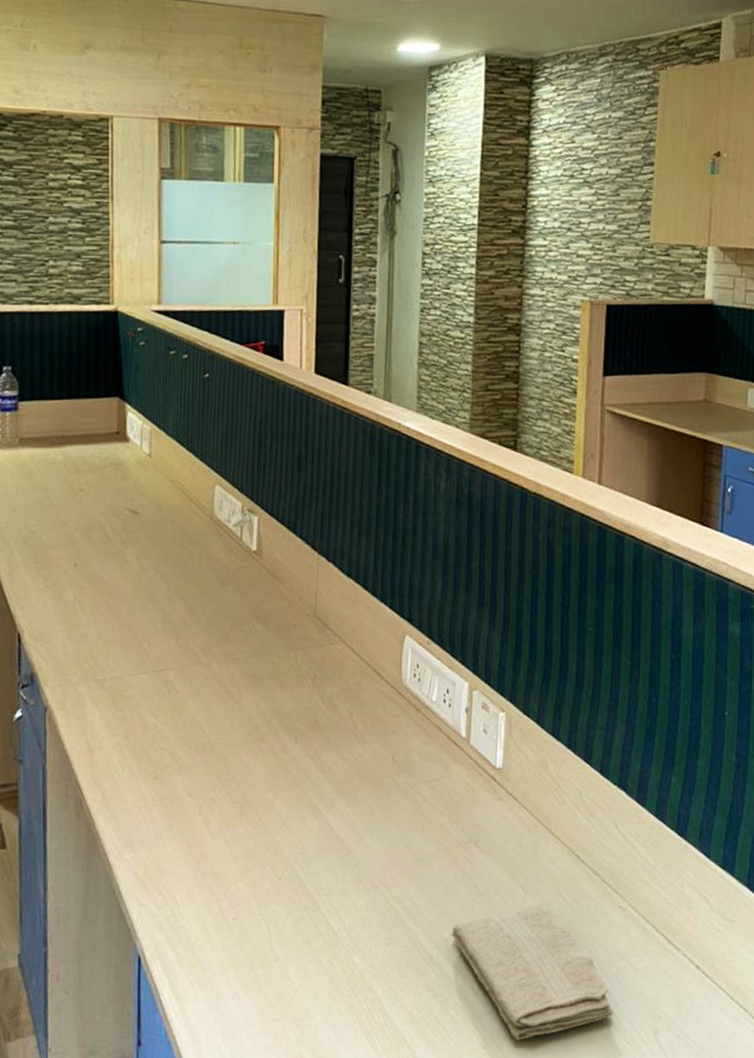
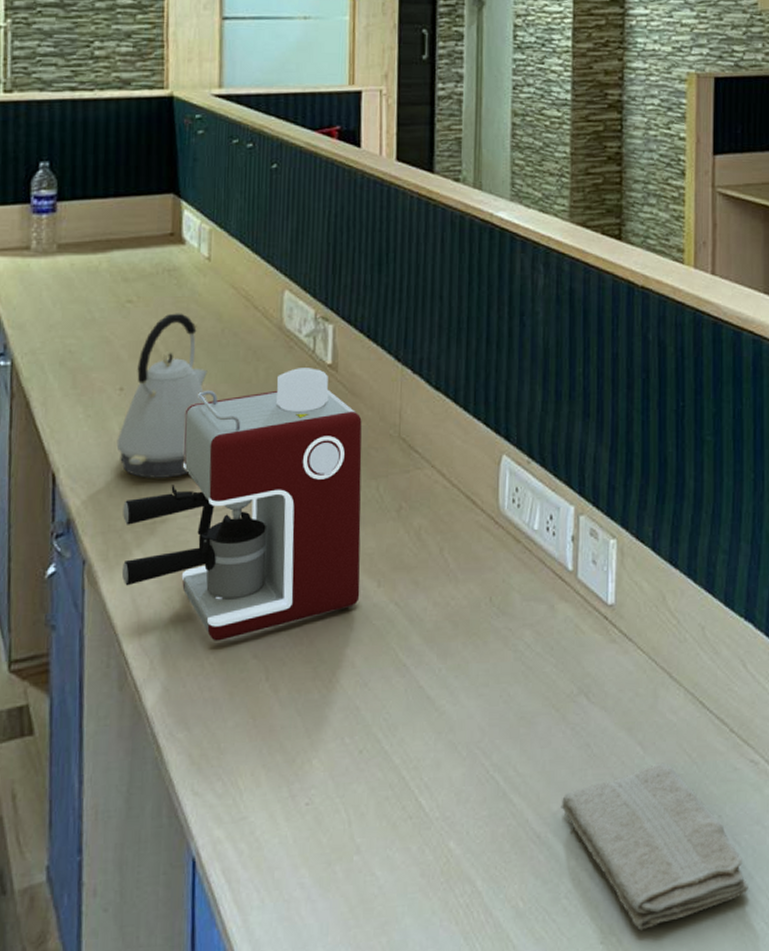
kettle: none [72,501,149,643] -> present [116,313,208,479]
coffee maker: none [77,553,283,781] -> present [121,368,362,641]

